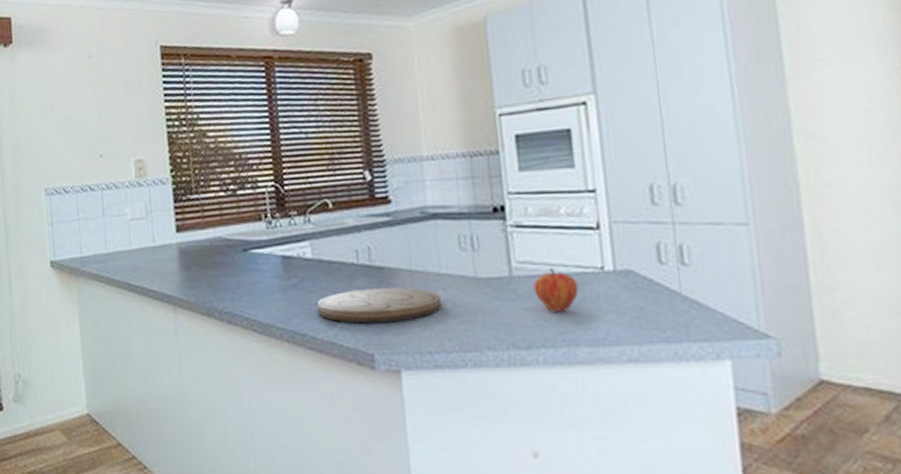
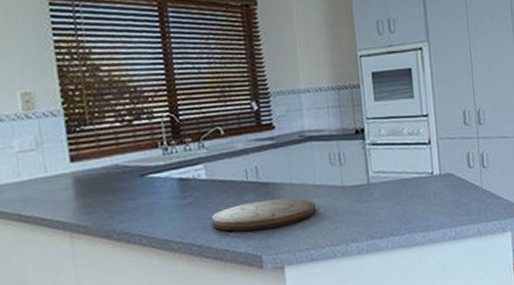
fruit: present [533,268,579,312] -> none [384,175,417,209]

